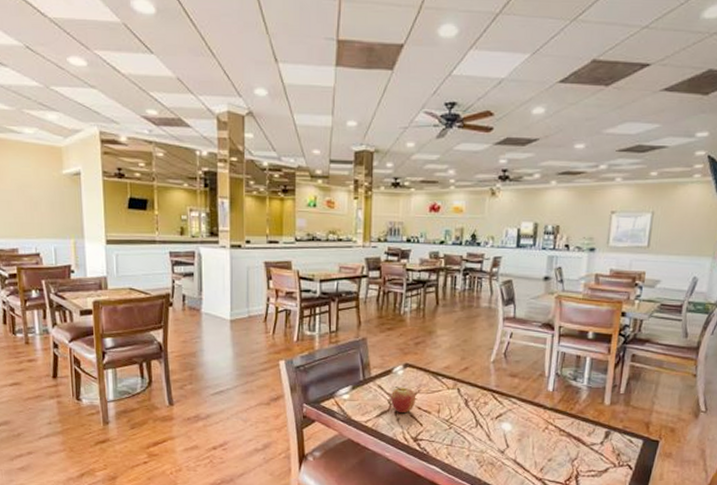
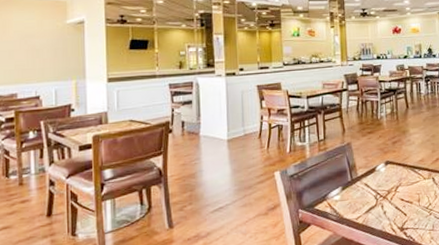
fruit: present [390,387,416,414] -> none [376,182,399,207]

